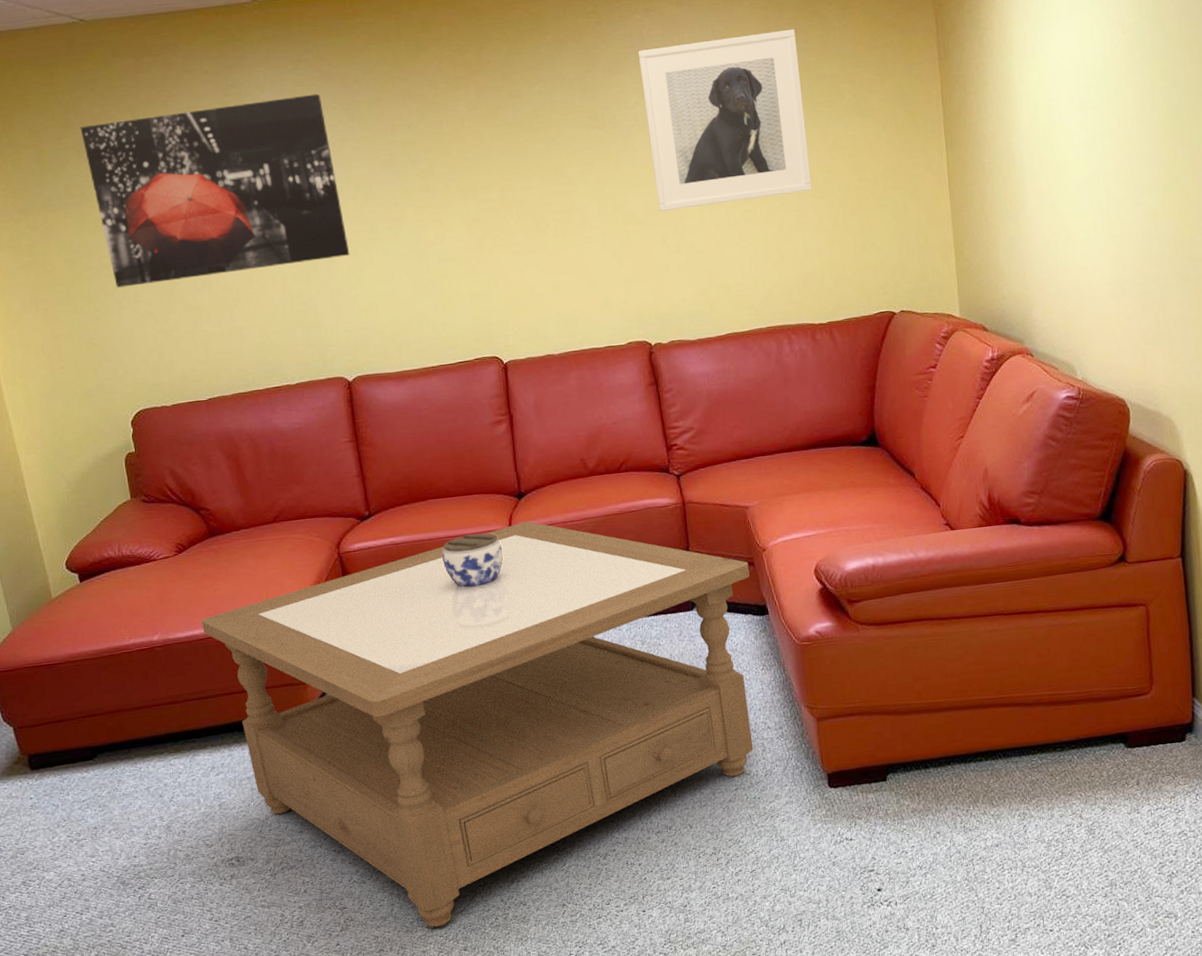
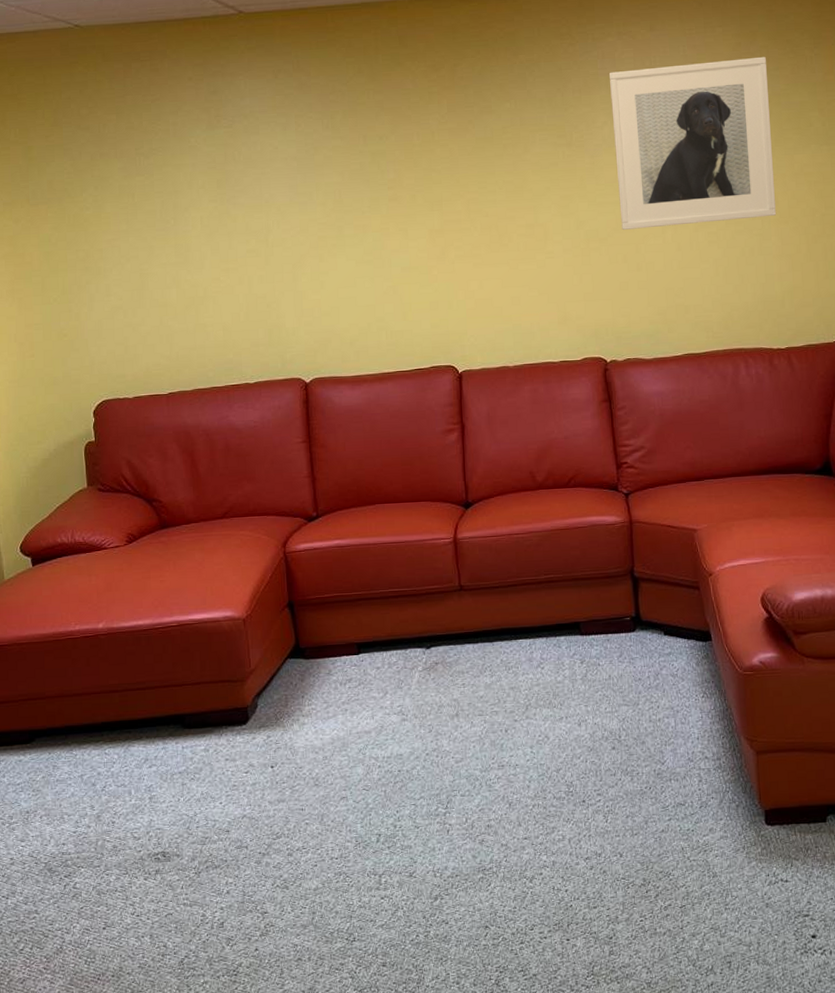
wall art: present [80,93,350,288] -> none [67,103,316,281]
coffee table: present [201,521,754,928] -> none [145,531,694,940]
jar: present [442,533,504,588] -> none [386,540,447,595]

